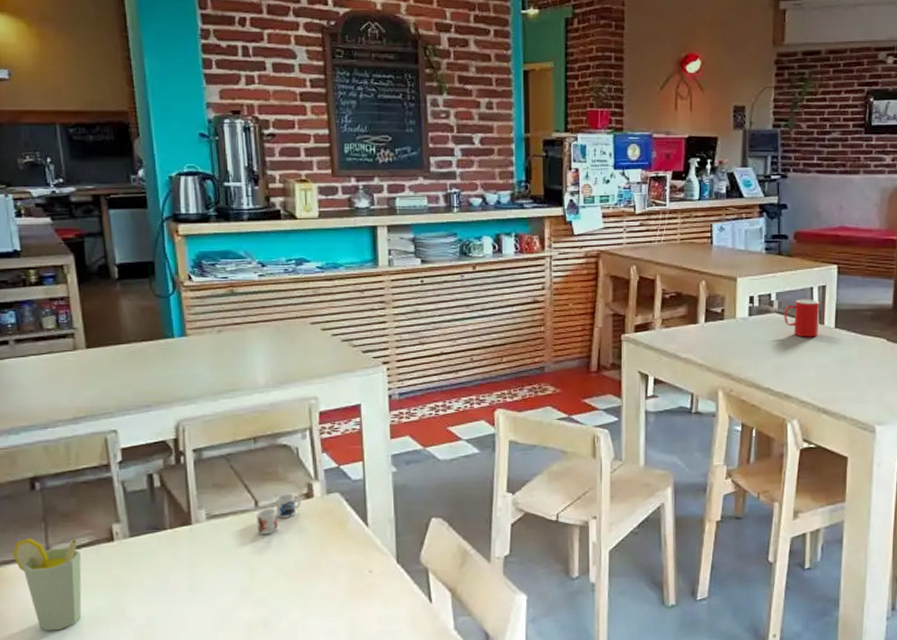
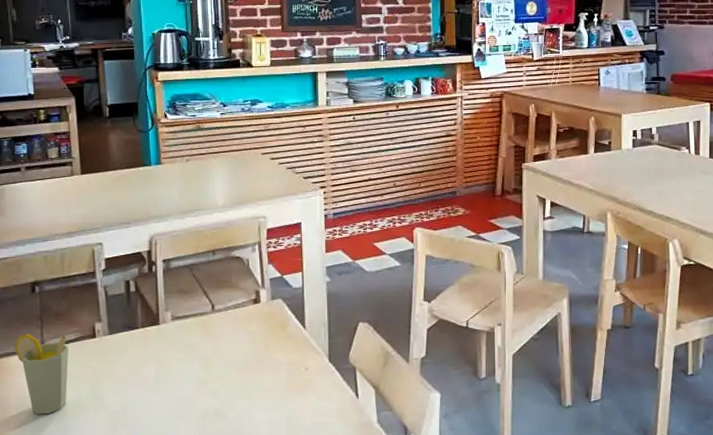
mug: present [256,493,302,534] -> none [213,299,250,334]
cup: present [784,299,820,338] -> none [664,132,695,166]

